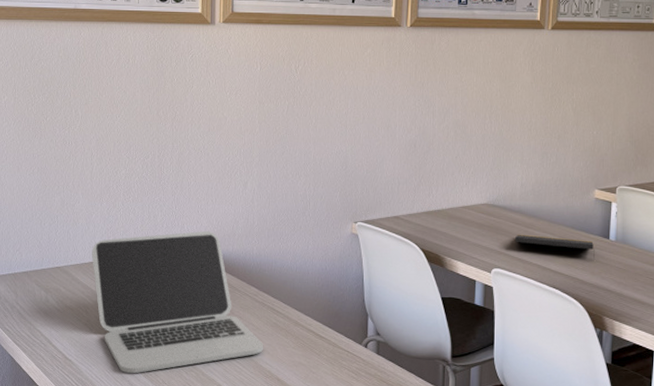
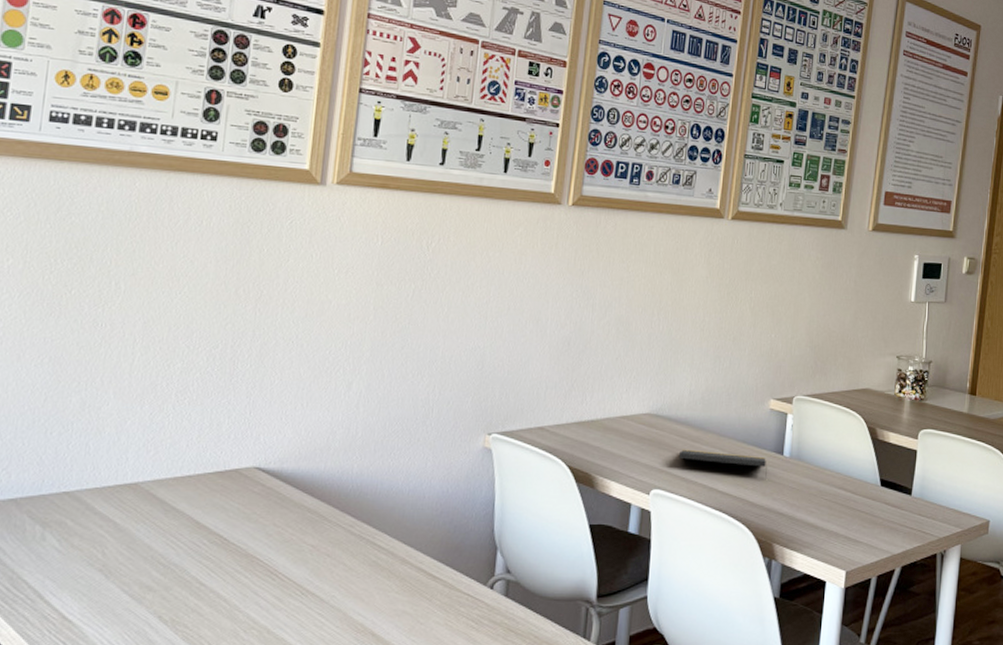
laptop: present [92,230,264,373] -> none [119,443,357,635]

